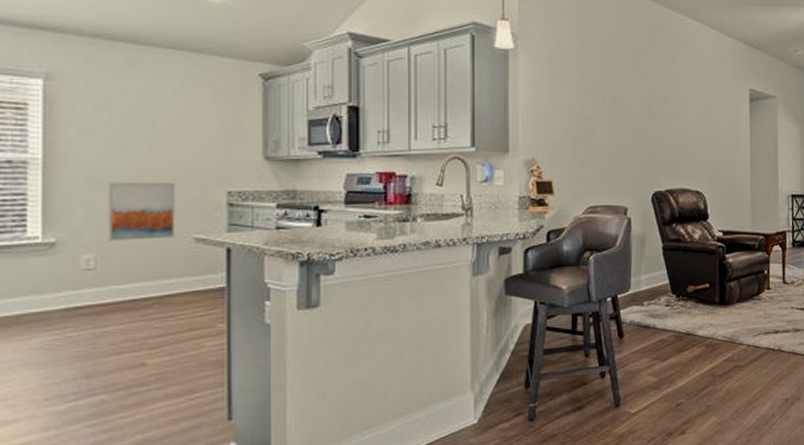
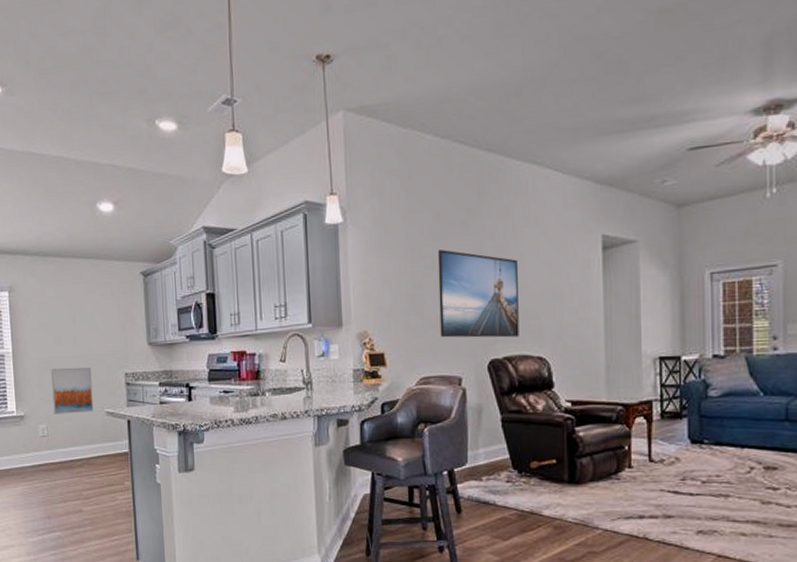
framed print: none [608,86,680,172] -> present [437,249,519,338]

